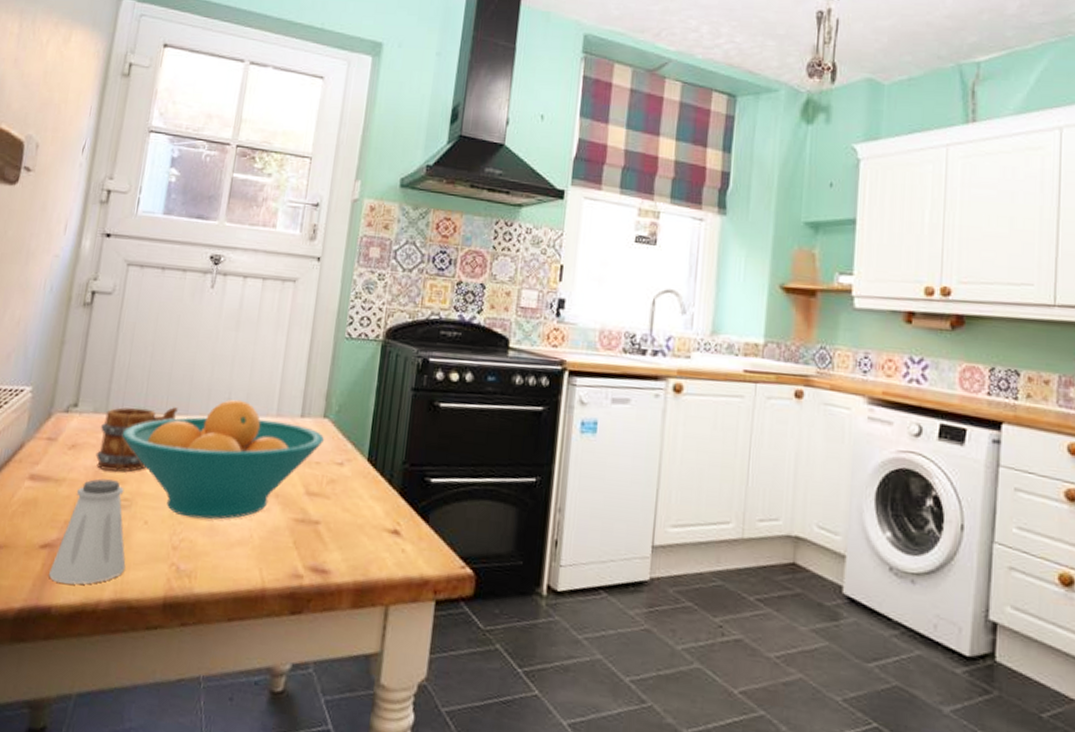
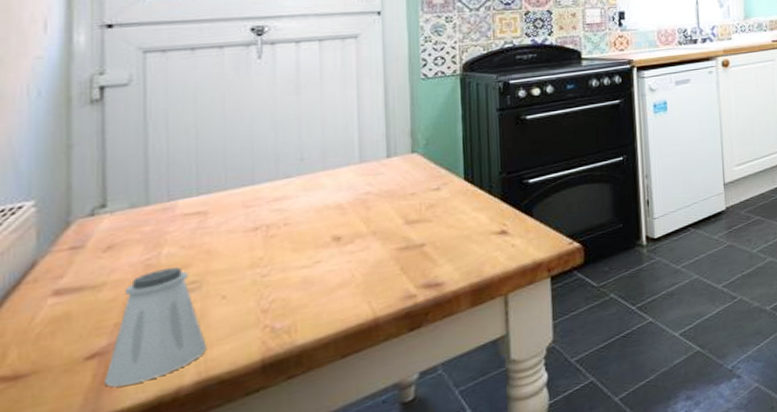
mug: present [95,407,178,472] -> none [142,180,241,262]
fruit bowl: present [122,399,325,520] -> none [174,156,417,280]

